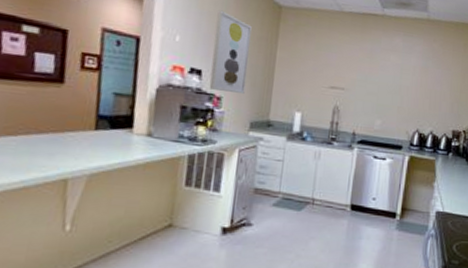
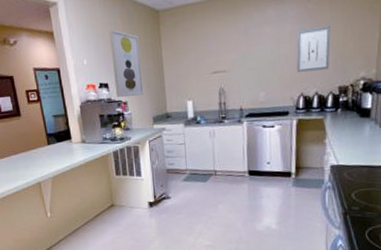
wall art: none [416,65,451,111] -> present [296,25,331,72]

